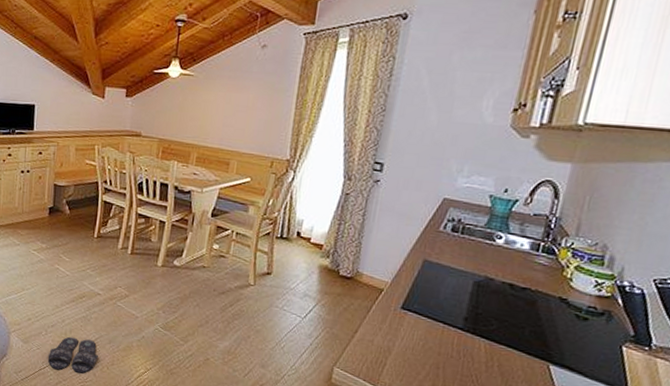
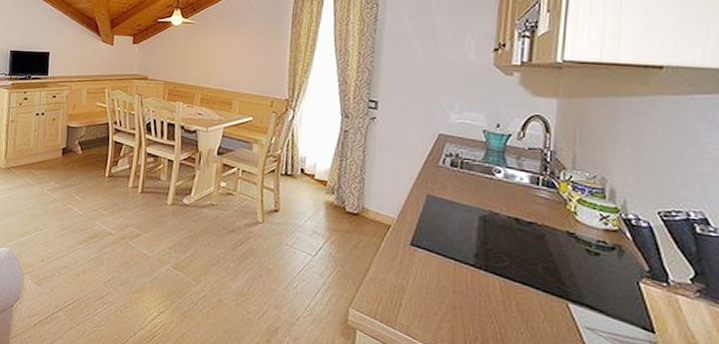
slippers: present [47,336,98,374] -> none [60,278,111,318]

